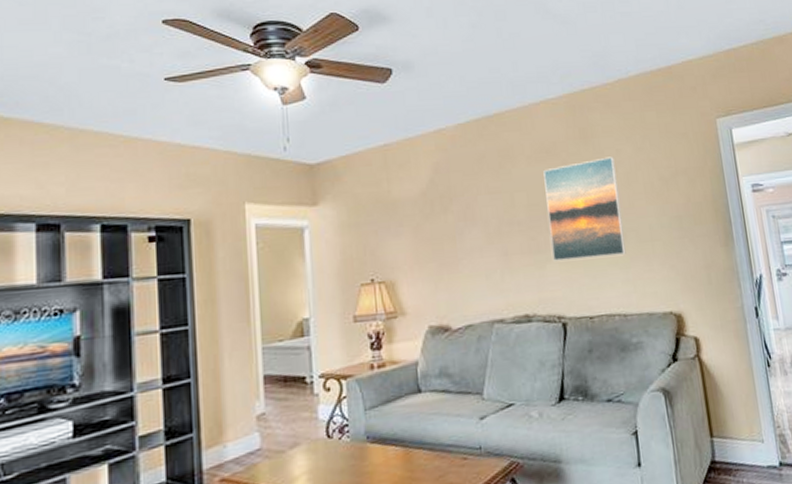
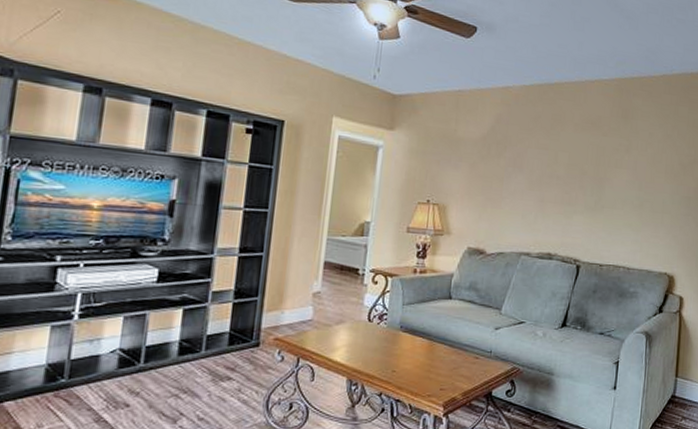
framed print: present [543,156,626,261] -> none [580,137,646,219]

